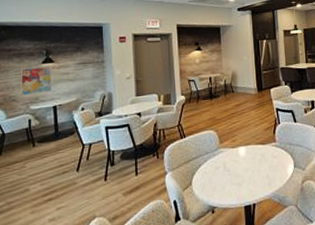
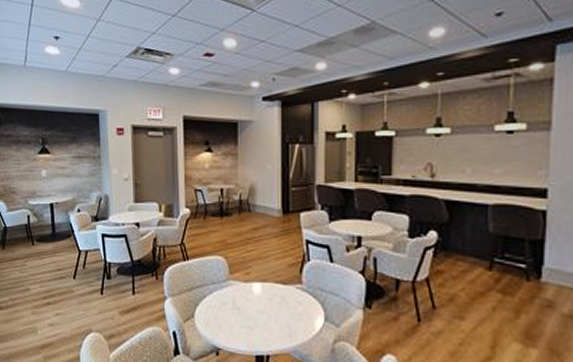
wall art: present [20,65,52,97] -> none [18,157,49,189]

